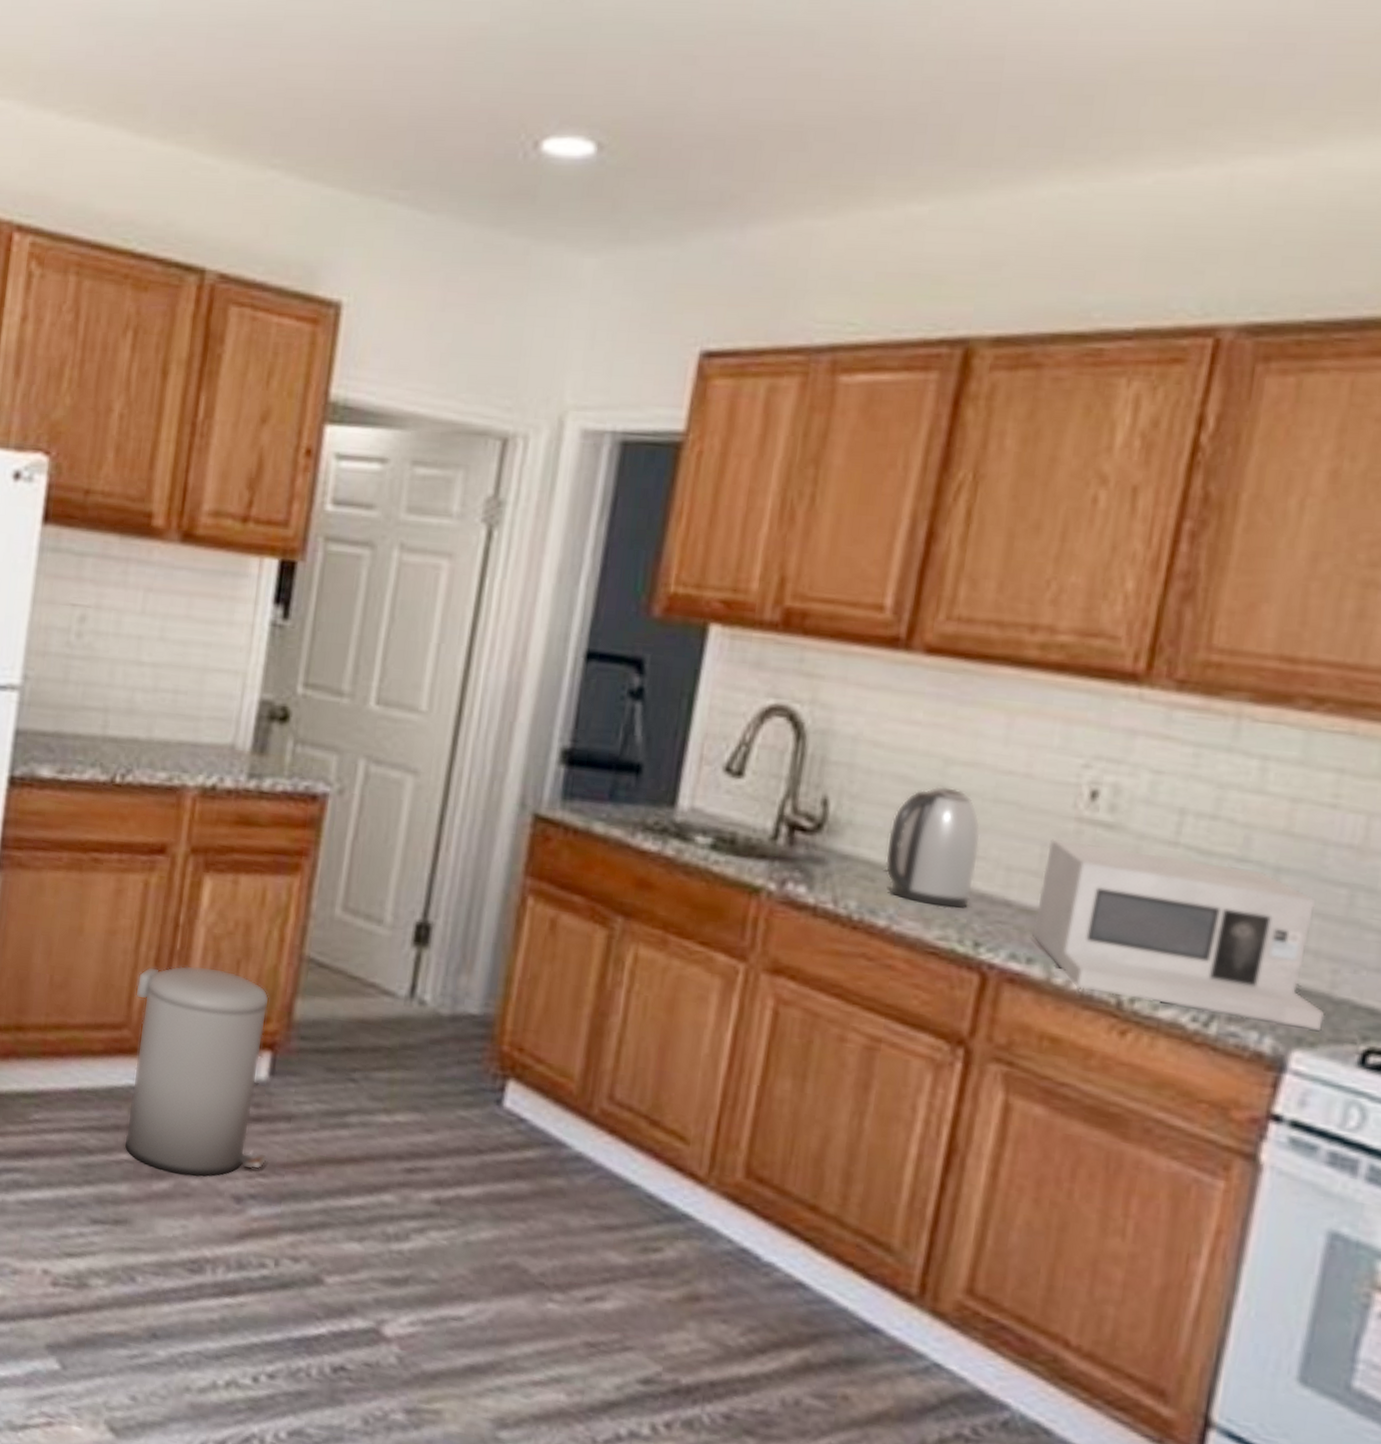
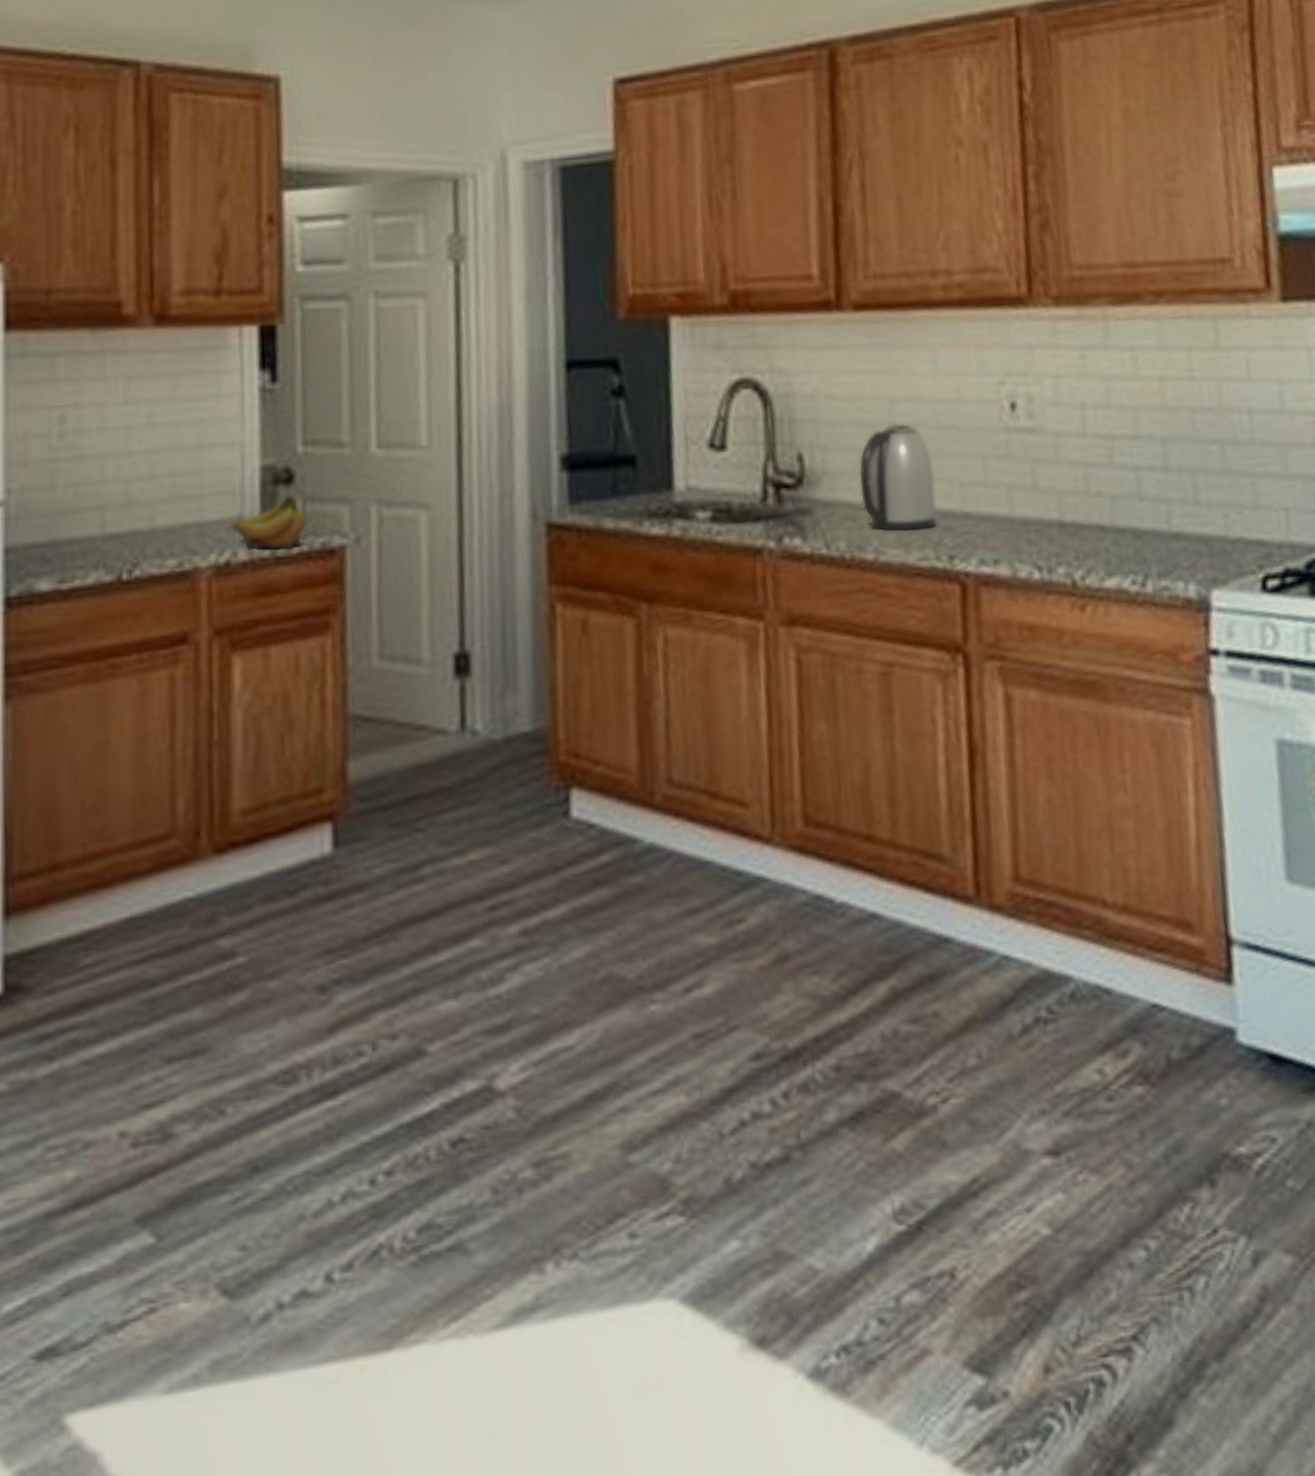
pedal bin: present [124,965,269,1178] -> none [177,749,346,983]
fruit: none [222,733,296,786] -> present [231,494,307,551]
microwave: present [1032,839,1325,1031] -> none [988,443,1228,578]

